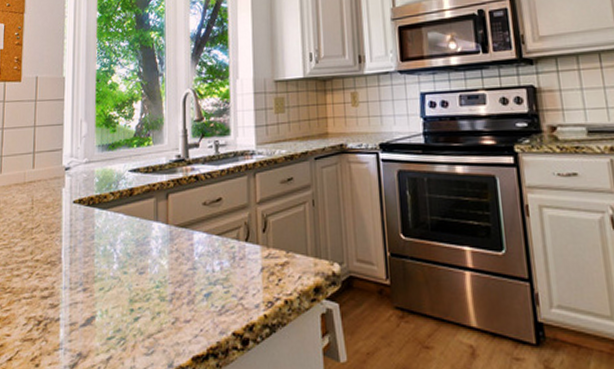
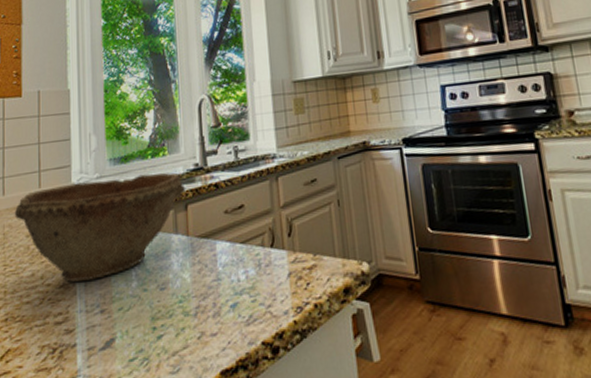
bowl: none [9,161,168,261] -> present [14,172,186,283]

